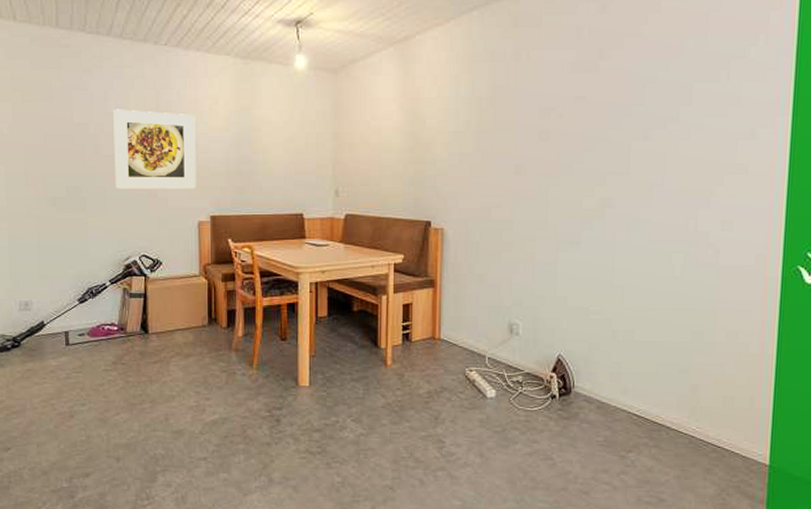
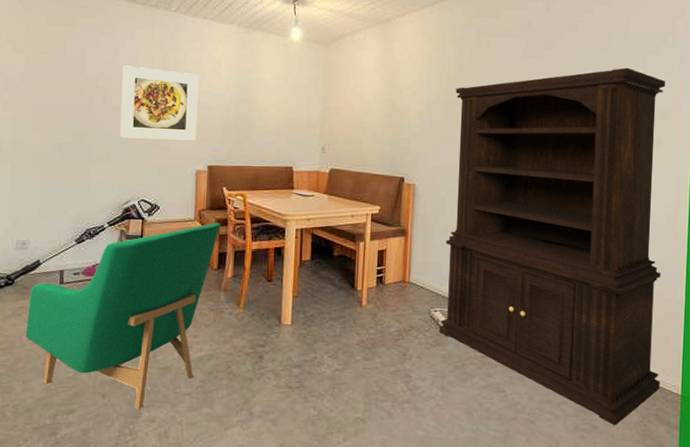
armchair: none [35,277,228,473] -> present [25,222,221,409]
hutch: none [475,77,756,499] -> present [438,67,666,426]

